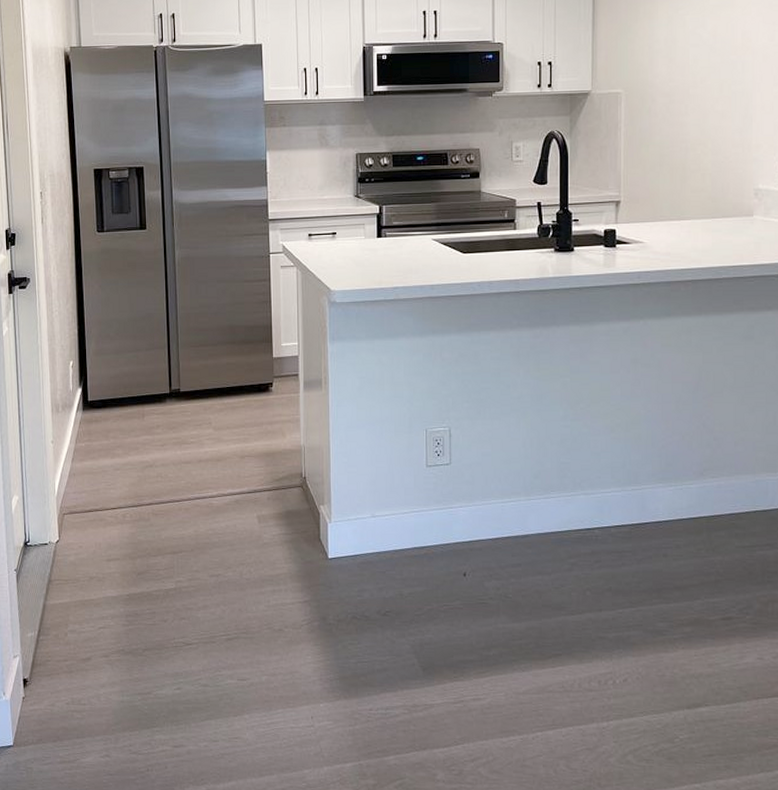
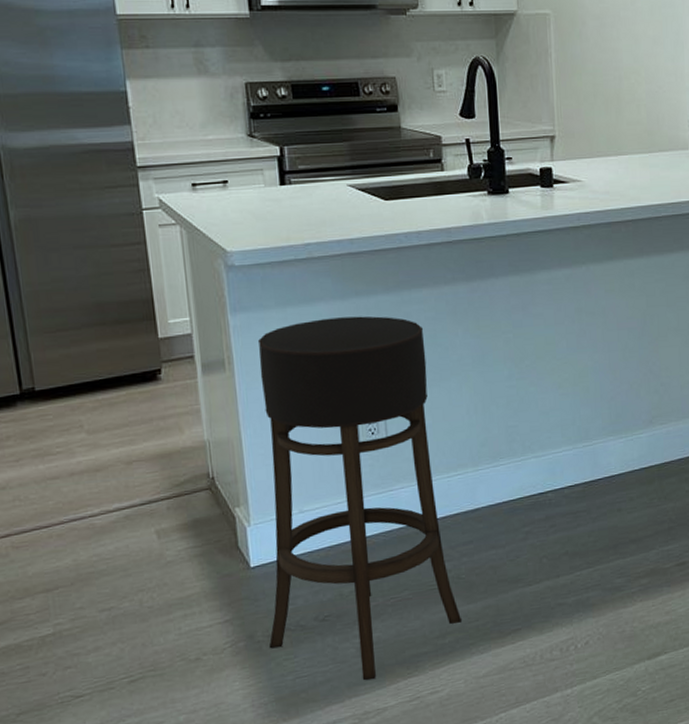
bar stool: none [339,352,506,676] -> present [257,316,461,680]

